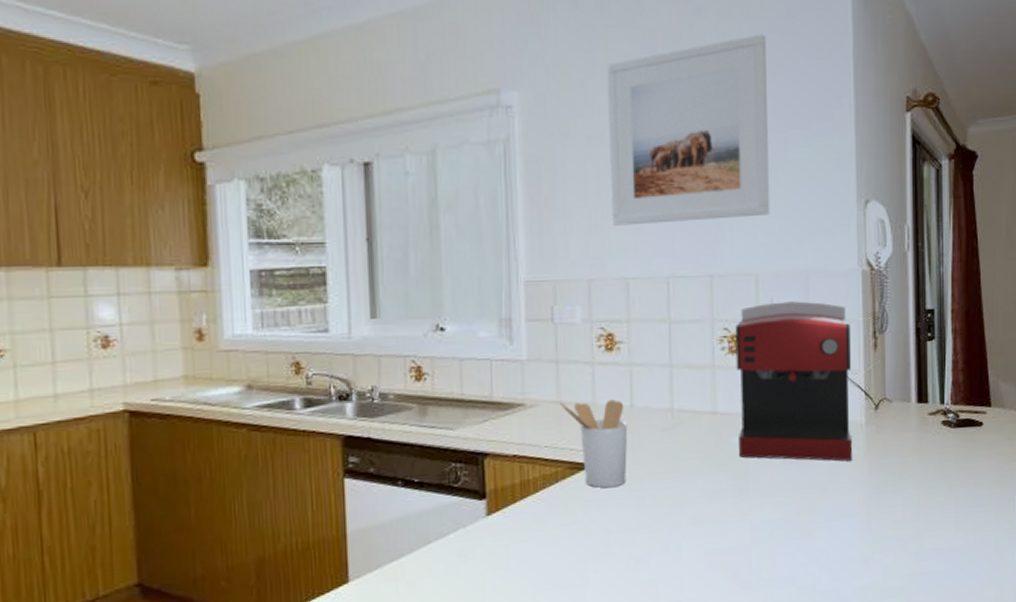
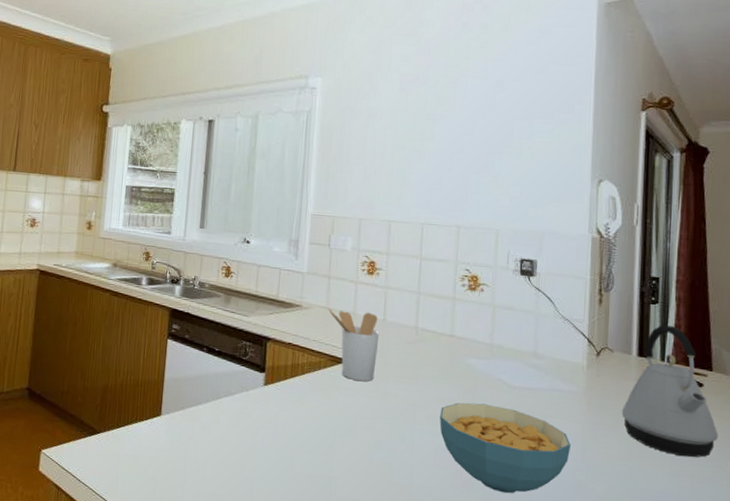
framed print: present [606,33,770,226] -> none [382,44,520,184]
cereal bowl: none [709,487,854,587] -> present [439,402,571,494]
coffee maker: present [735,301,853,462] -> none [470,254,578,396]
kettle: none [904,363,999,506] -> present [621,325,718,458]

